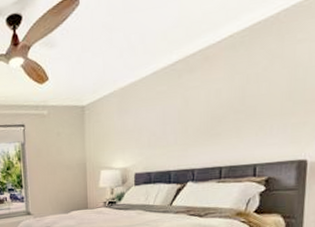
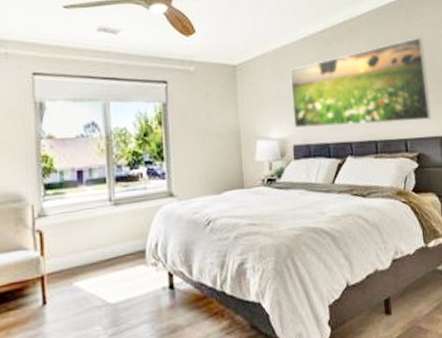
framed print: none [136,56,296,158] -> present [289,38,431,128]

